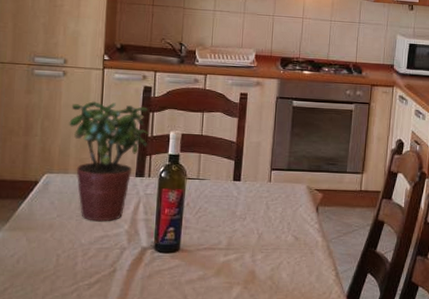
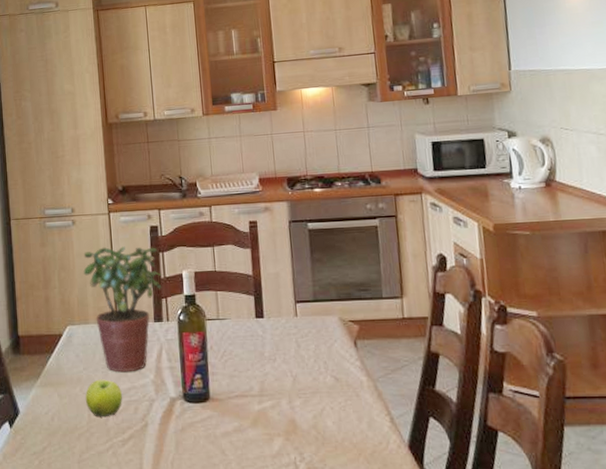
fruit: none [55,226,94,262] -> present [85,379,122,418]

